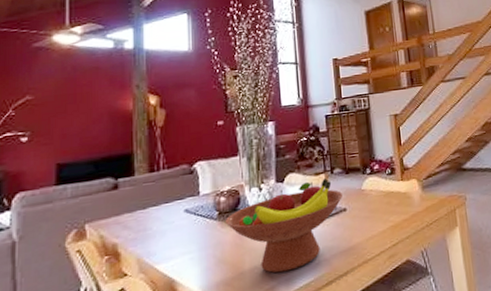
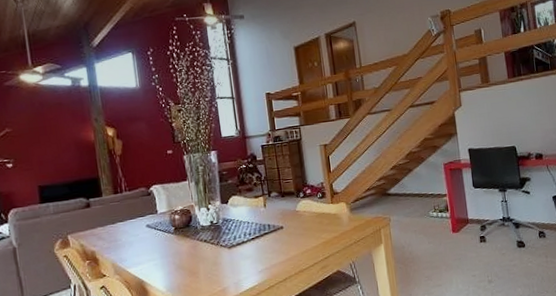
fruit bowl: present [224,179,343,273] -> none [180,201,280,278]

